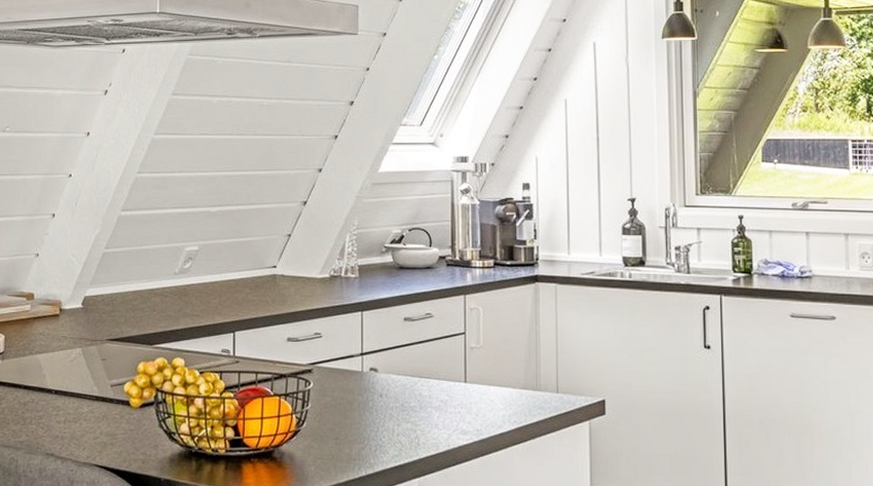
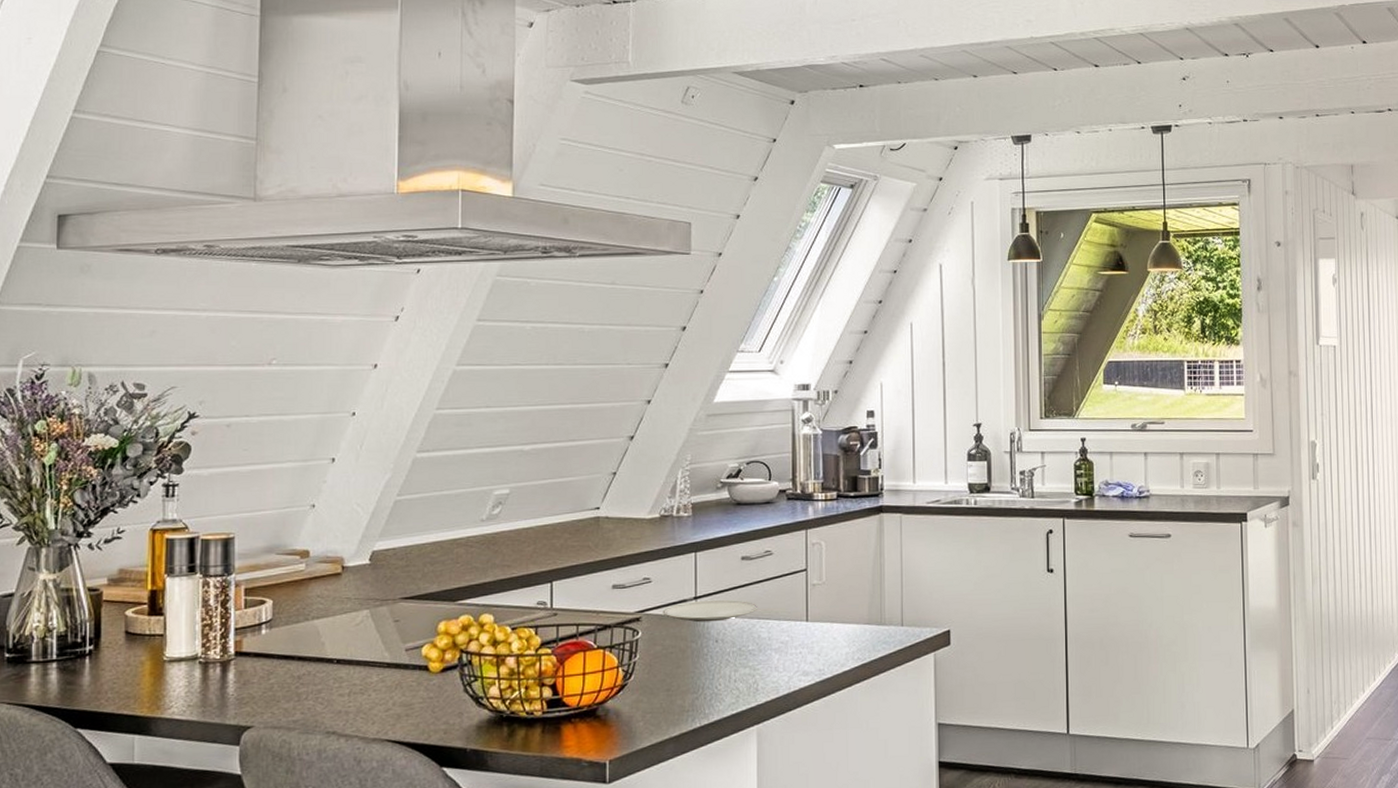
plate: none [332,357,420,378] -> present [662,599,758,622]

